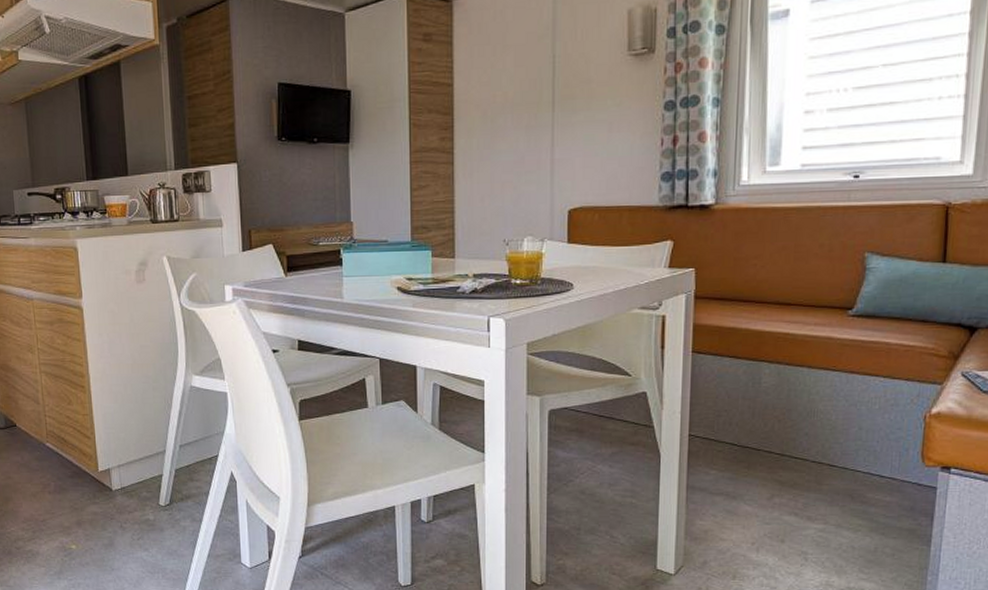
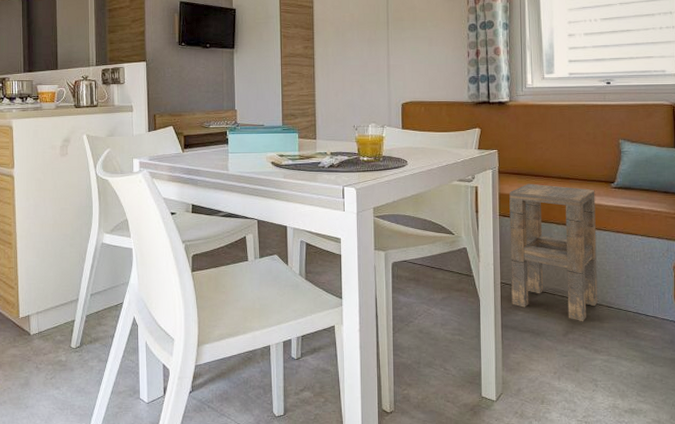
side table: none [702,311,825,484] -> present [509,183,598,322]

